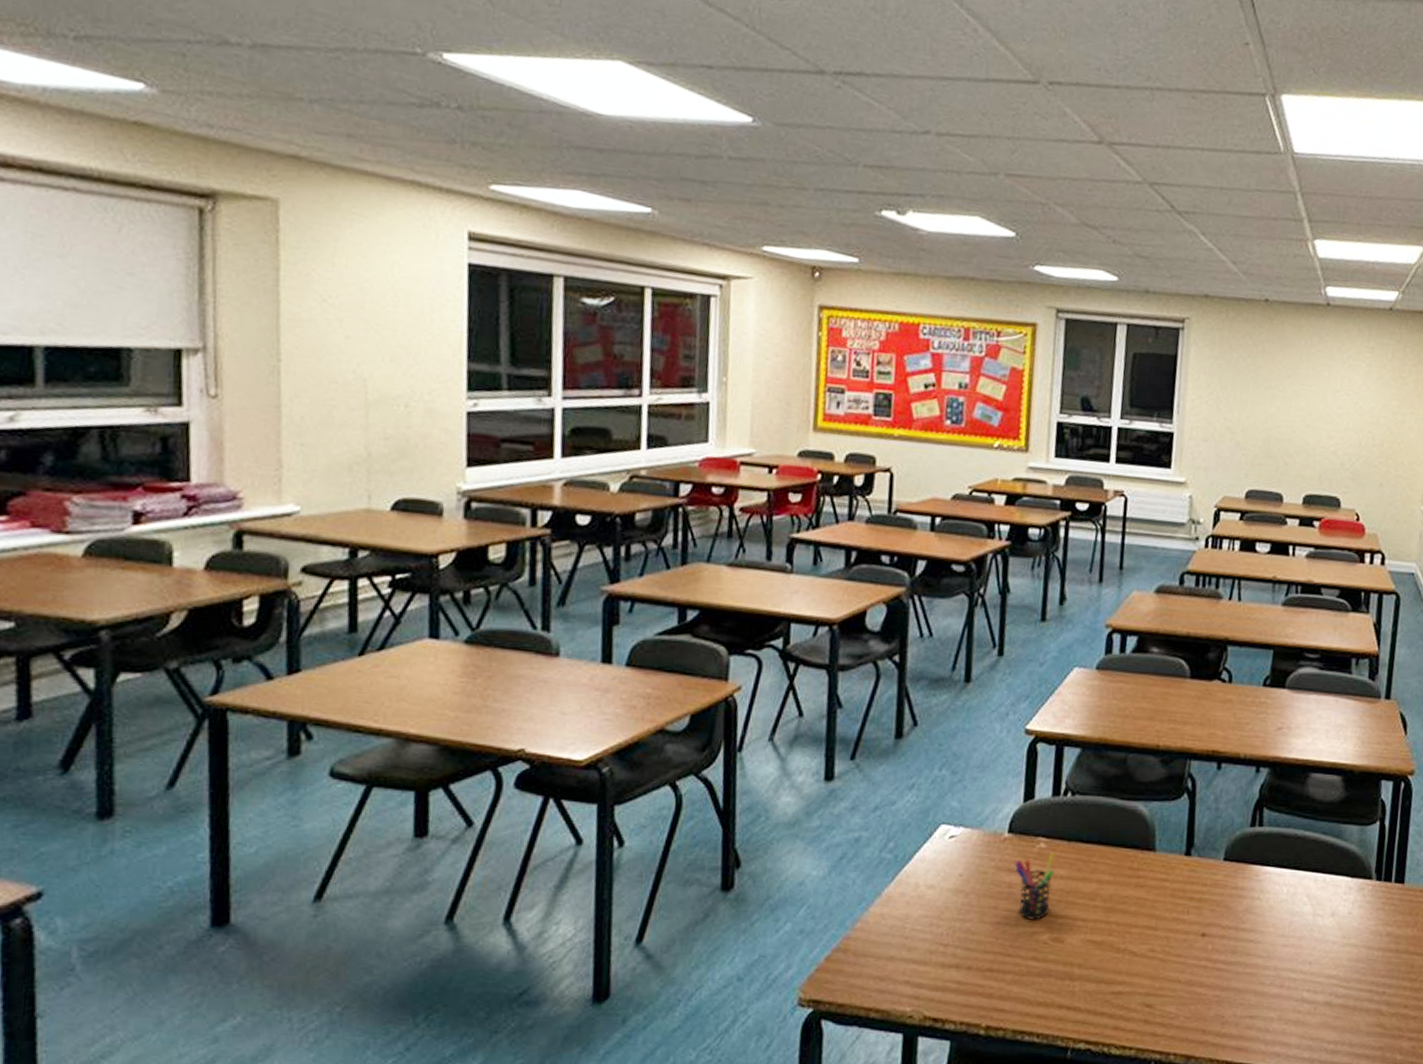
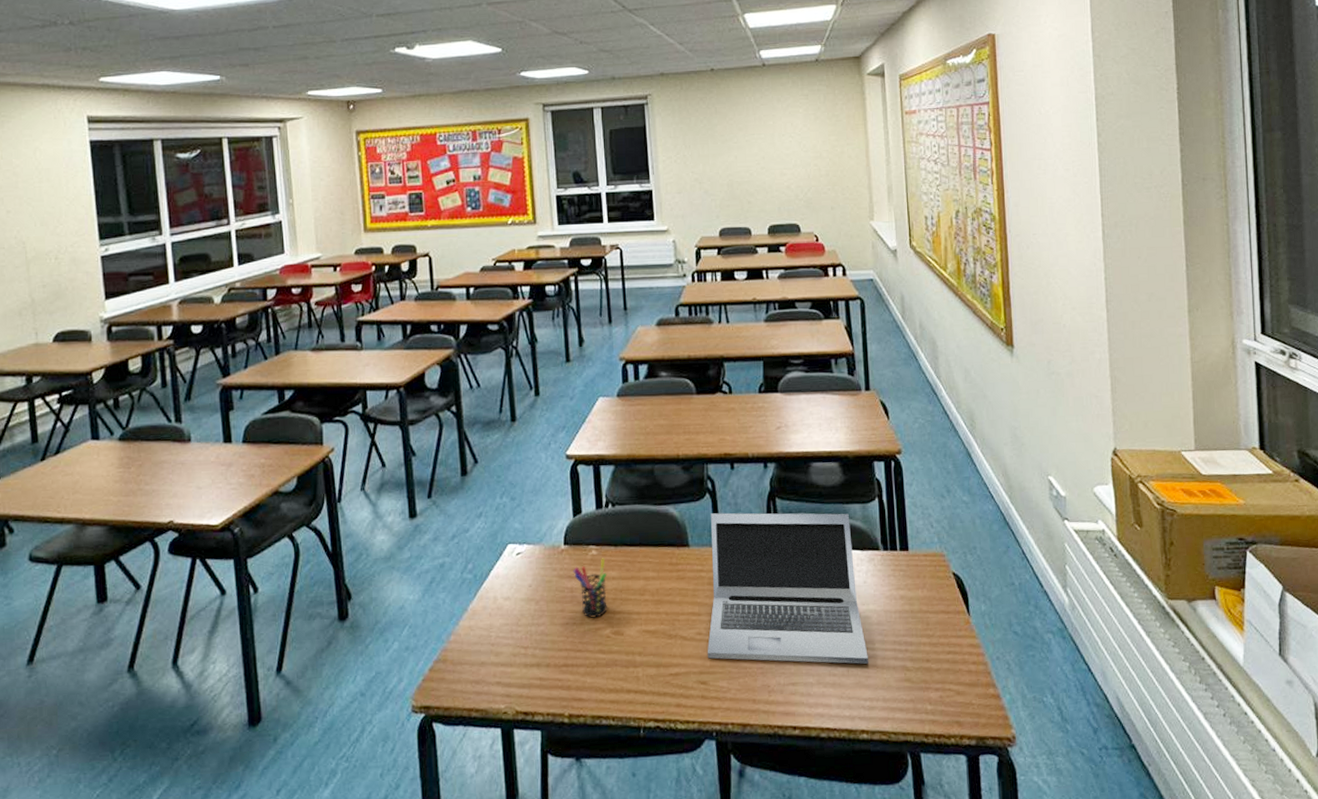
laptop: none [1157,817,1345,1003] -> present [707,512,868,664]

